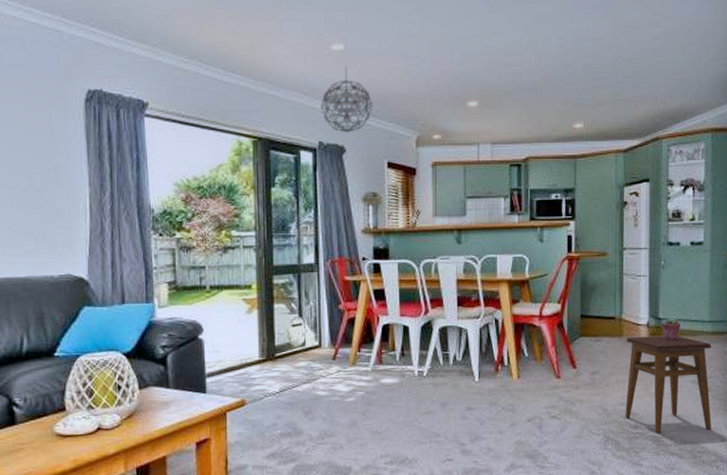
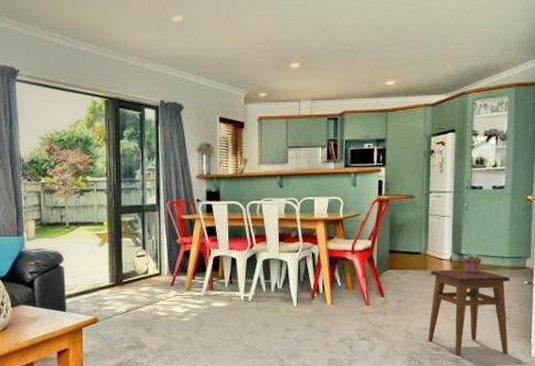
pendant light: present [321,66,372,133] -> none [162,35,207,93]

